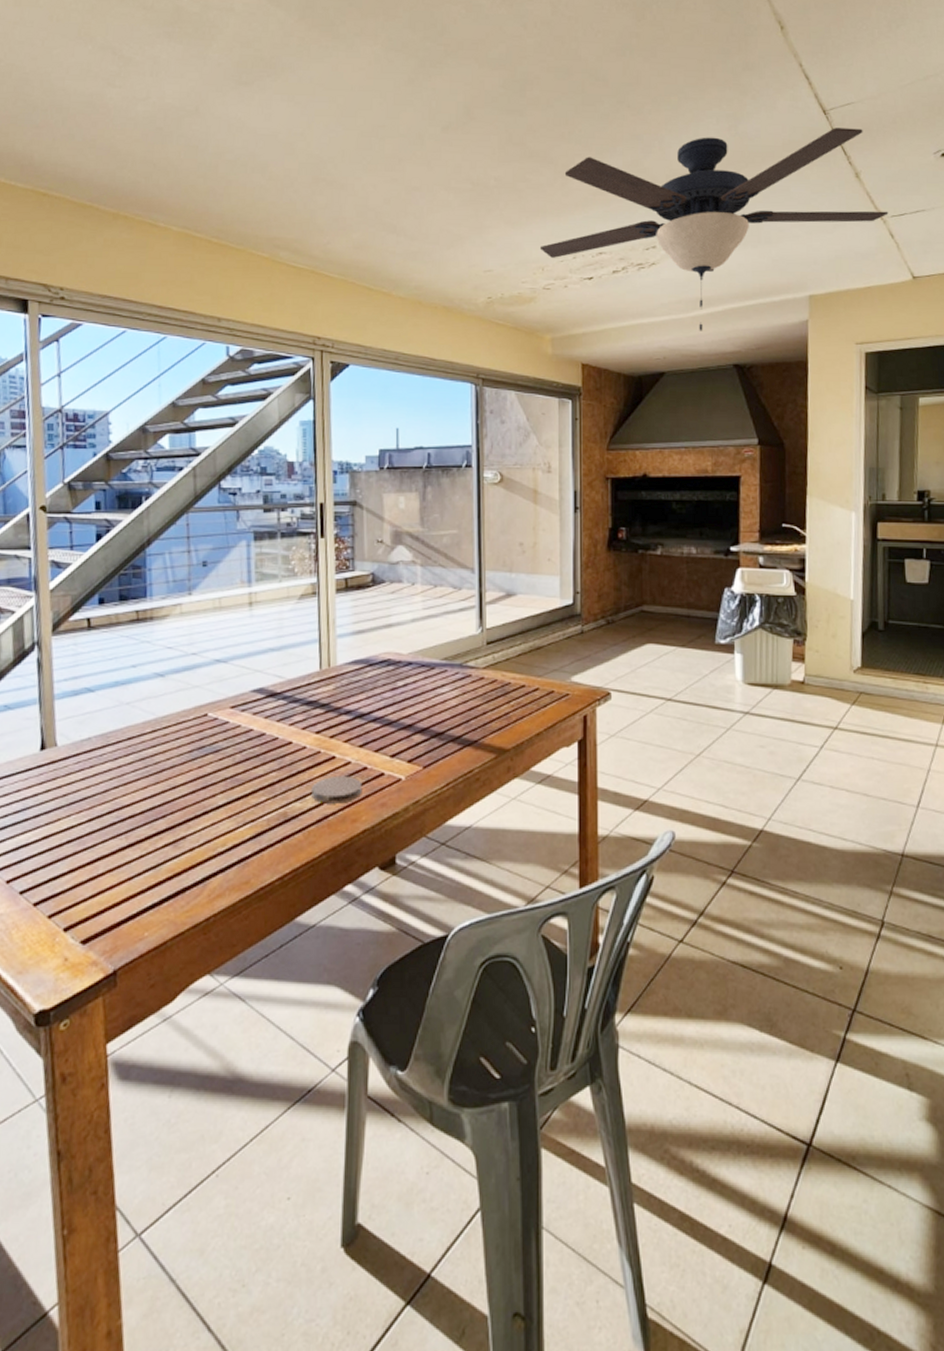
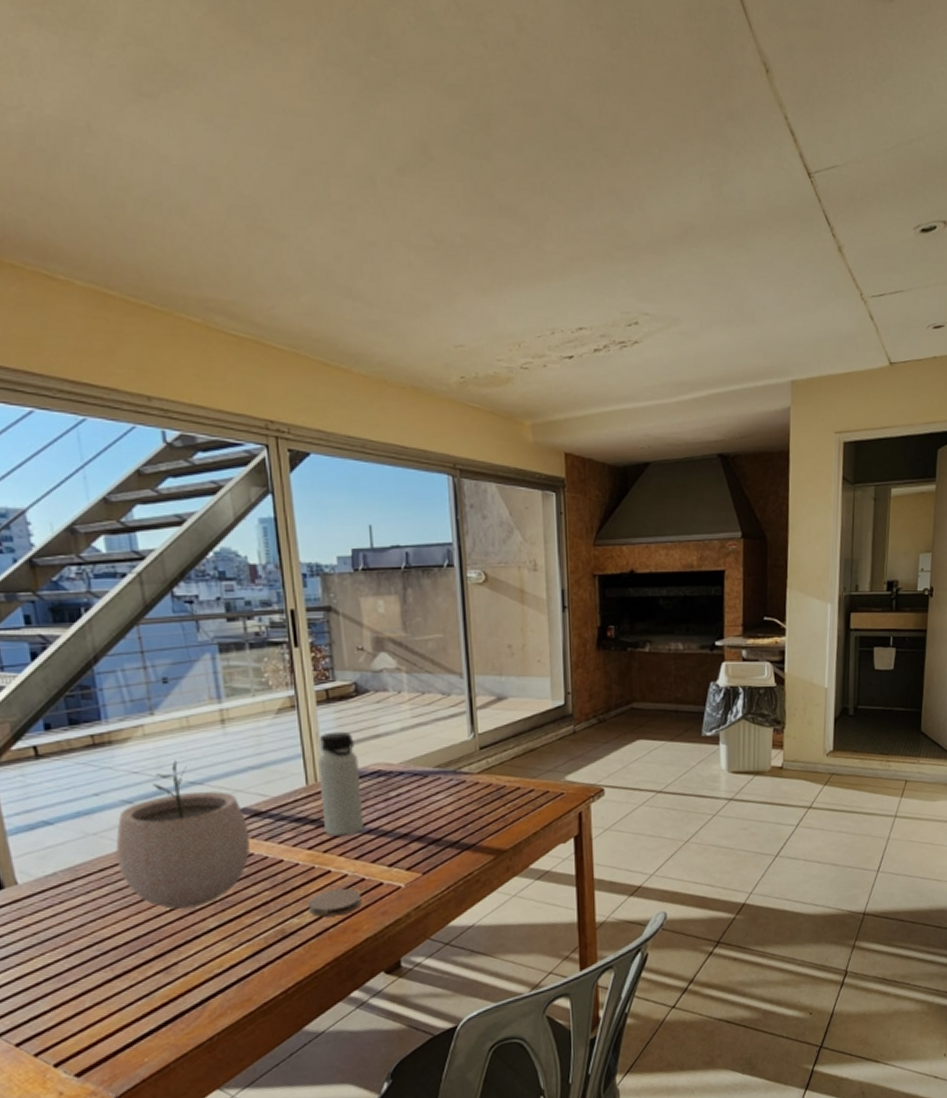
plant pot: none [143,638,264,782] -> present [116,760,251,909]
water bottle: none [332,619,371,722] -> present [318,731,365,837]
ceiling fan: present [539,128,889,331] -> none [514,194,869,418]

